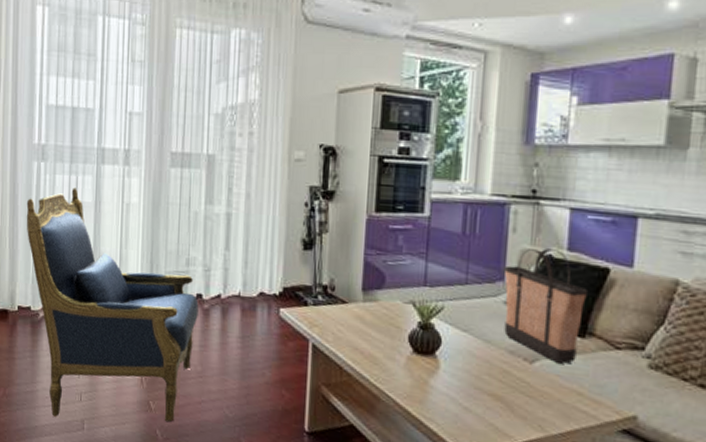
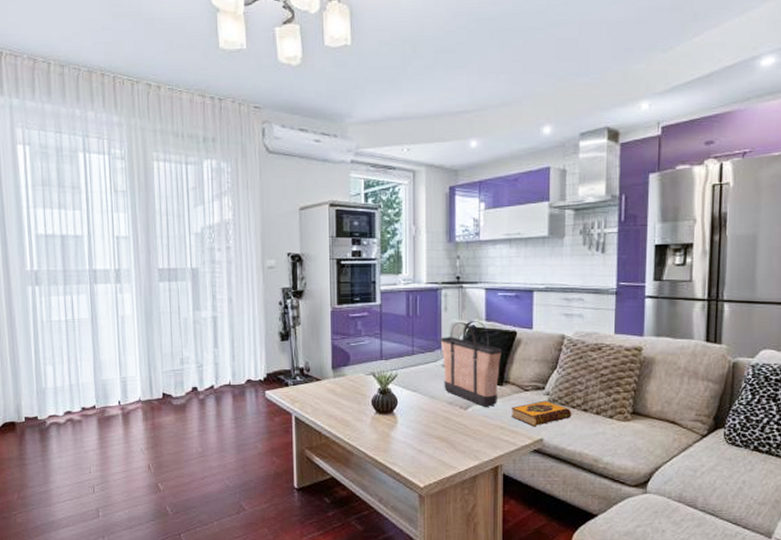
armchair: present [26,187,199,423] -> none [24,307,195,510]
hardback book: none [594,365,683,399] -> present [512,400,572,427]

